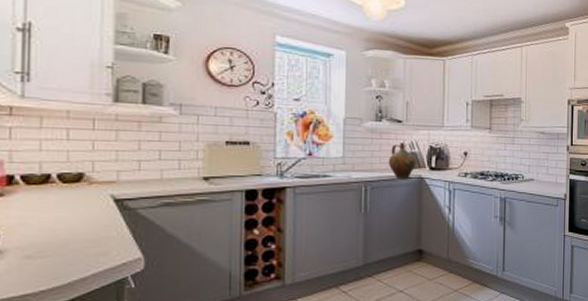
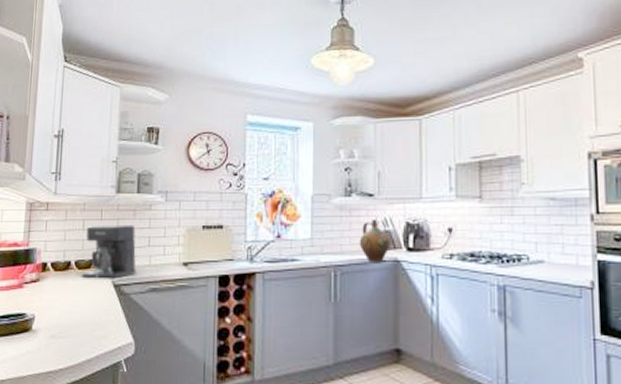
coffee maker: none [68,135,144,194] -> present [82,224,136,279]

